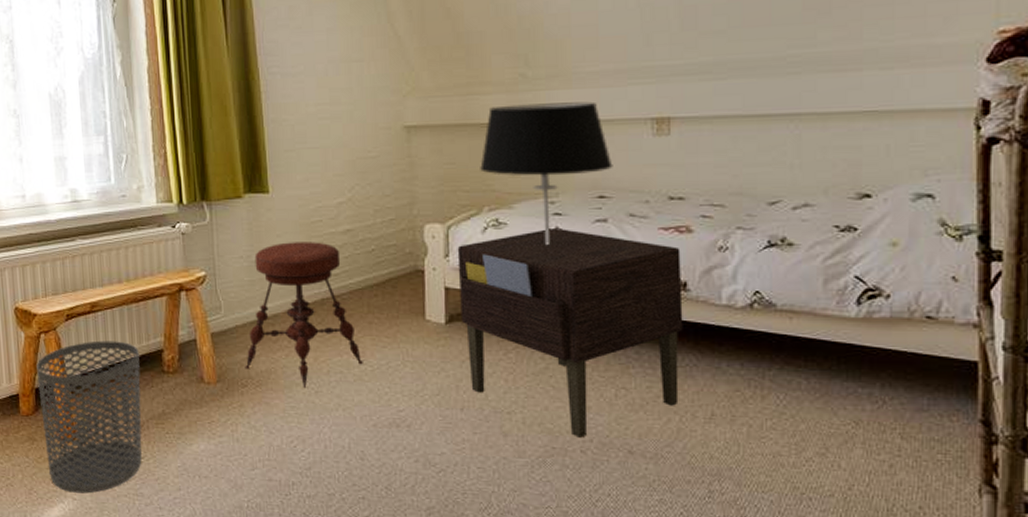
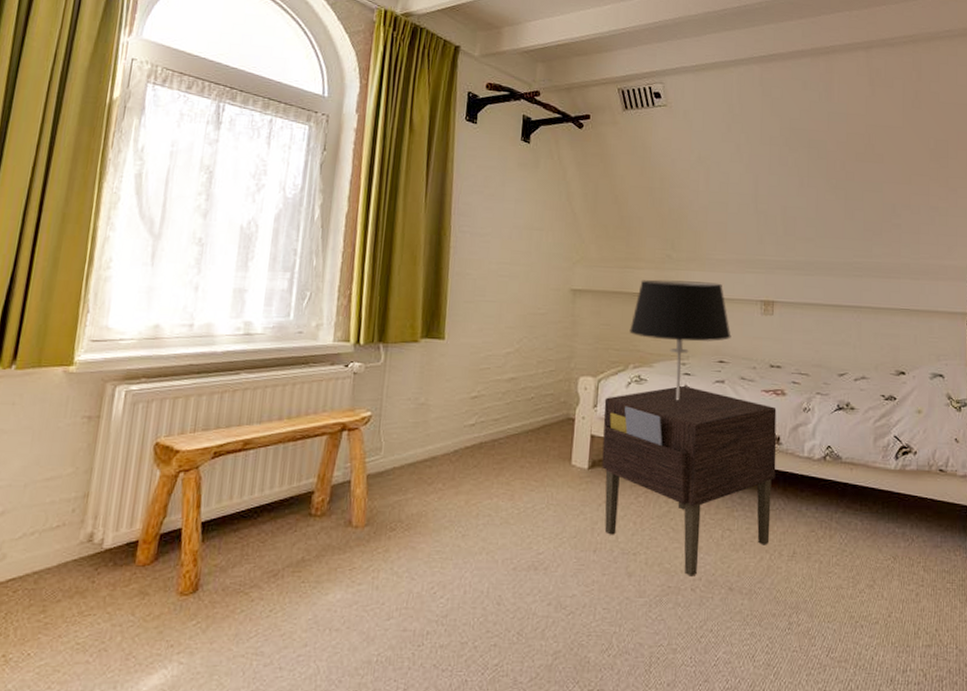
waste bin: present [36,340,142,494] -> none [156,481,288,656]
stool: present [245,242,363,388] -> none [396,386,511,531]

